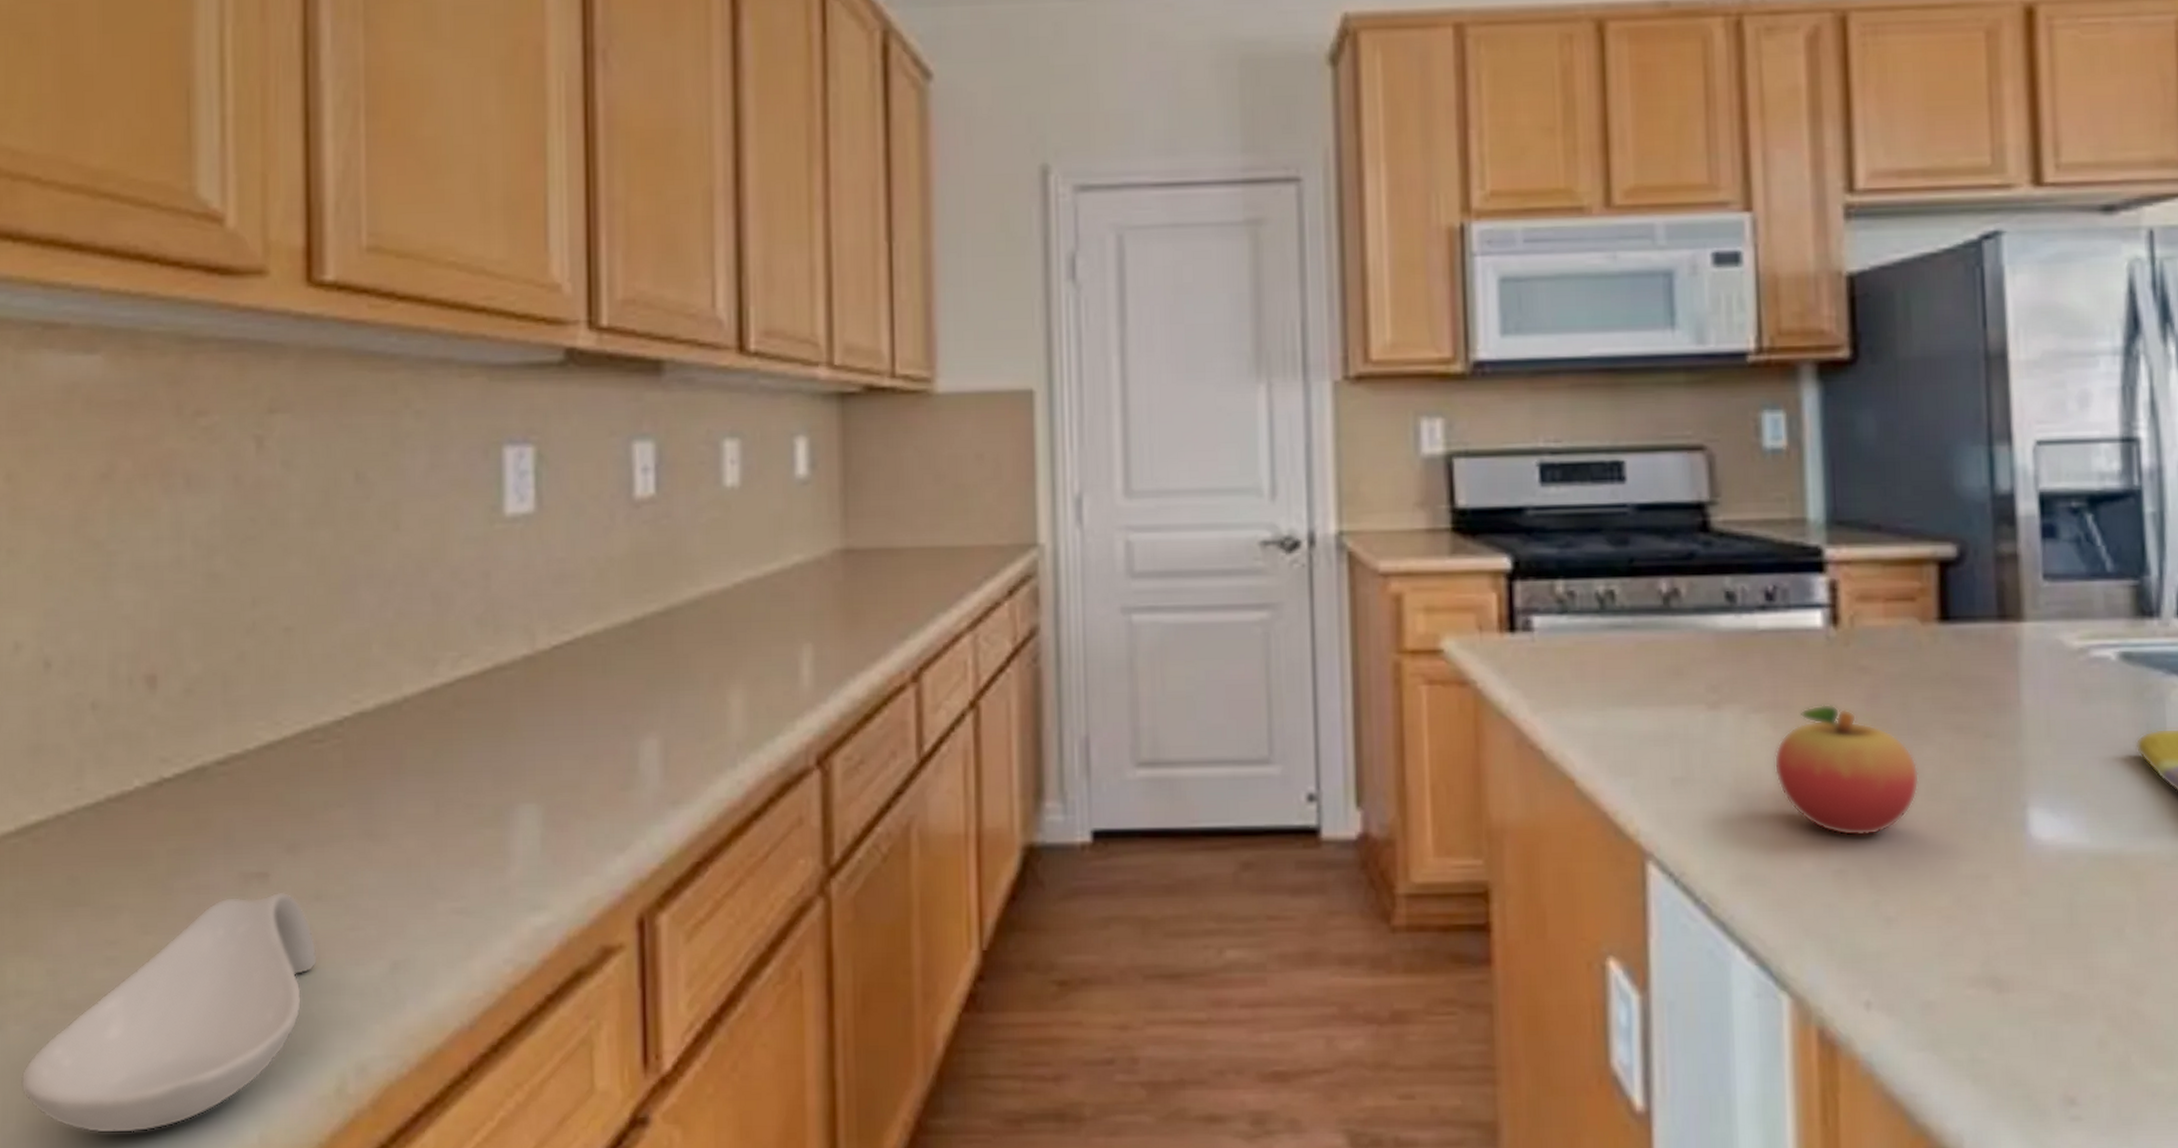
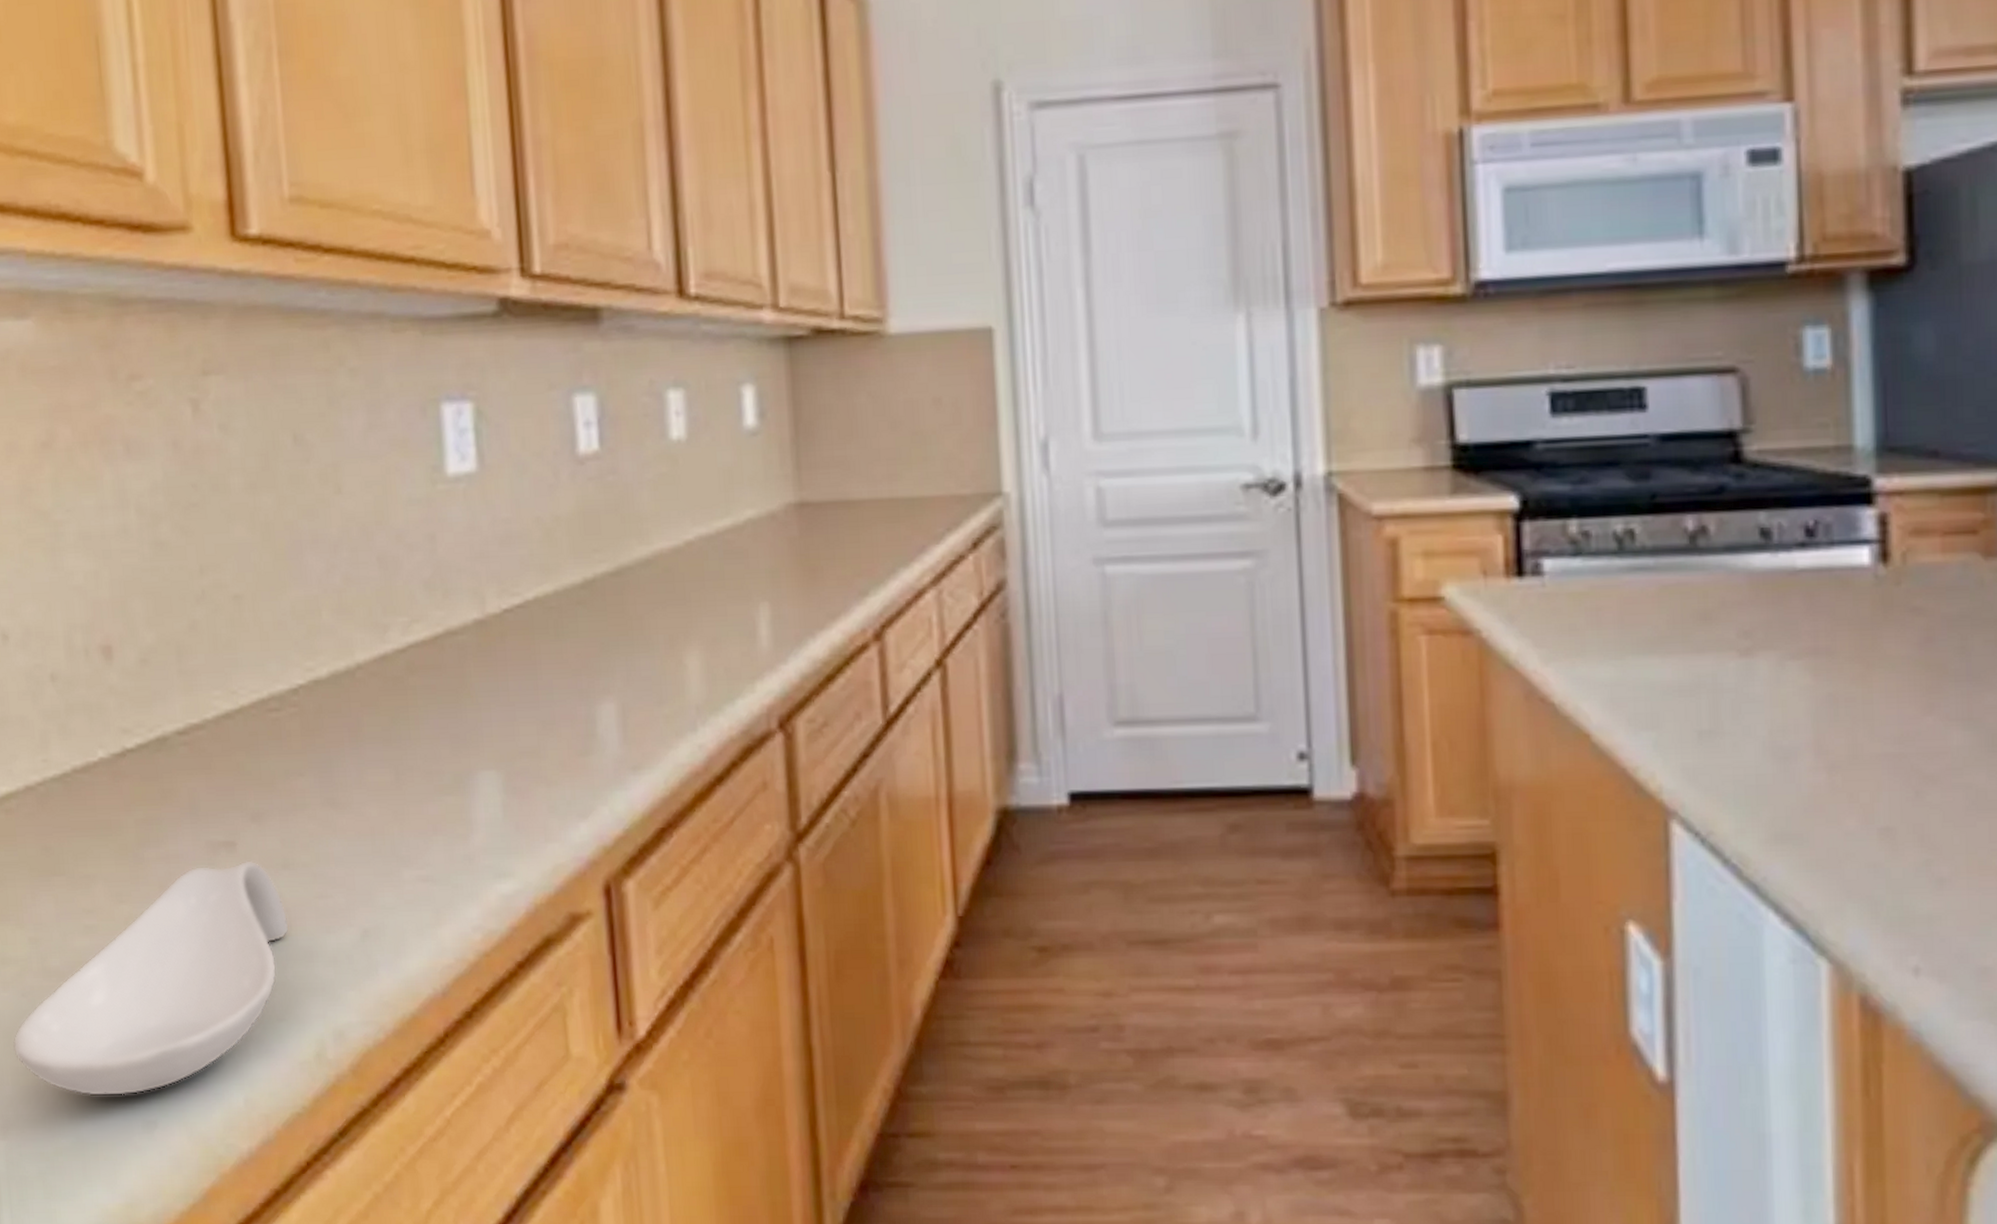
fruit: present [1773,703,1920,836] -> none [1813,648,1979,791]

